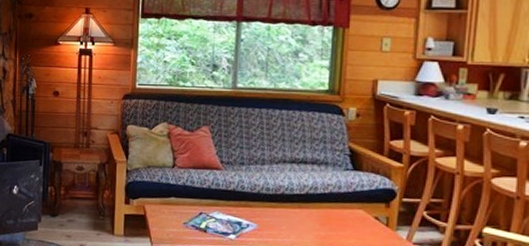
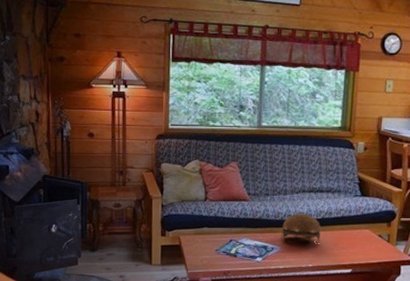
decorative bowl: none [258,186,305,222] -> present [281,212,322,243]

